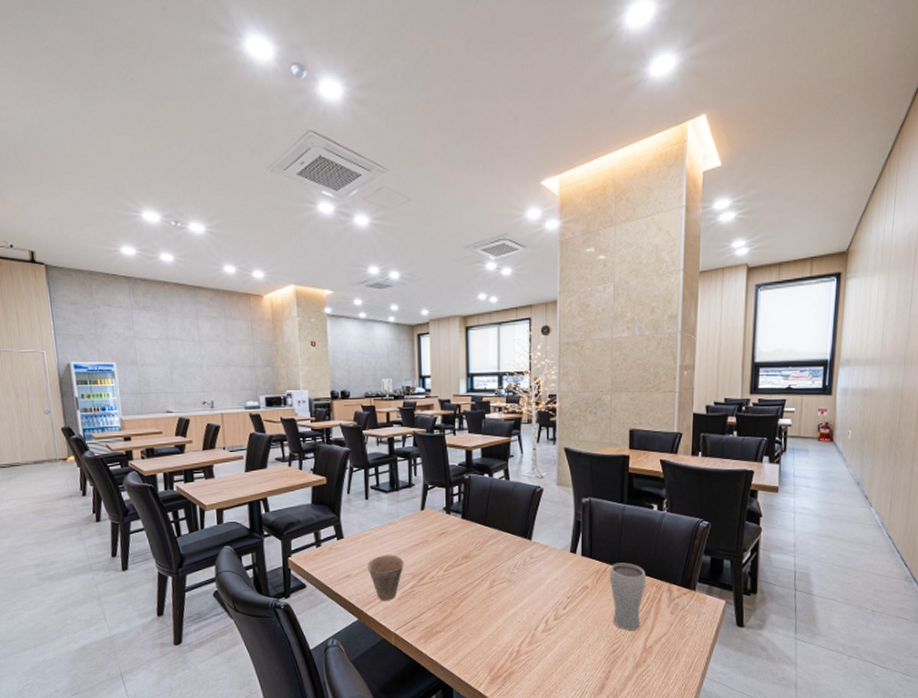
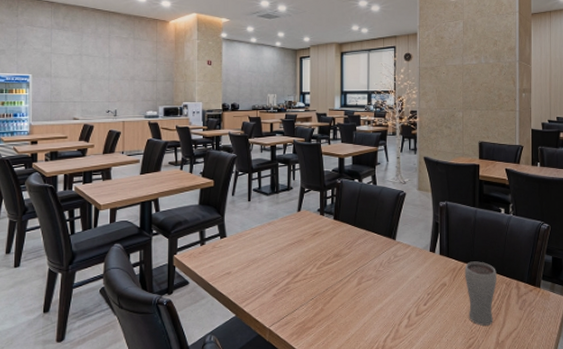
cup: present [367,555,404,601] -> none [247,253,281,297]

